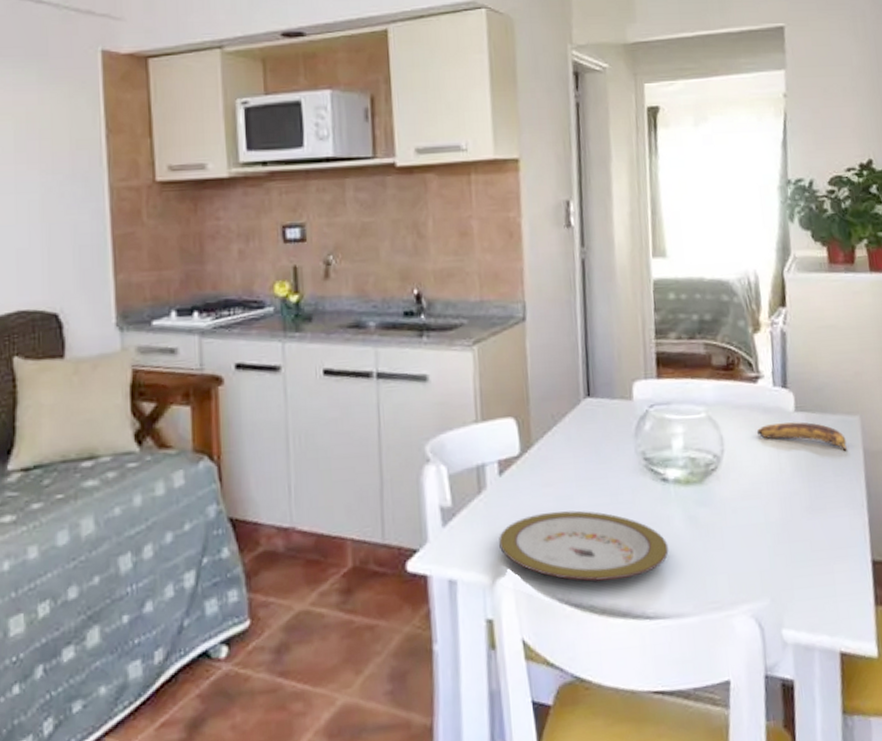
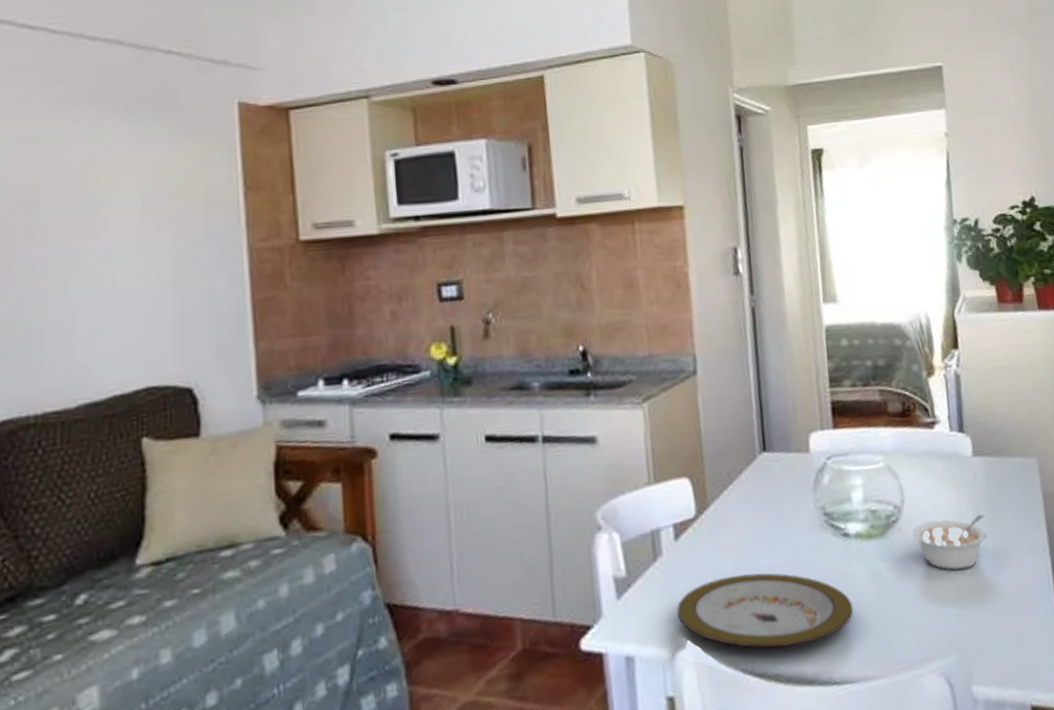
legume: none [729,466,805,520] -> present [911,513,987,570]
banana: present [757,422,847,452] -> none [937,466,1027,496]

